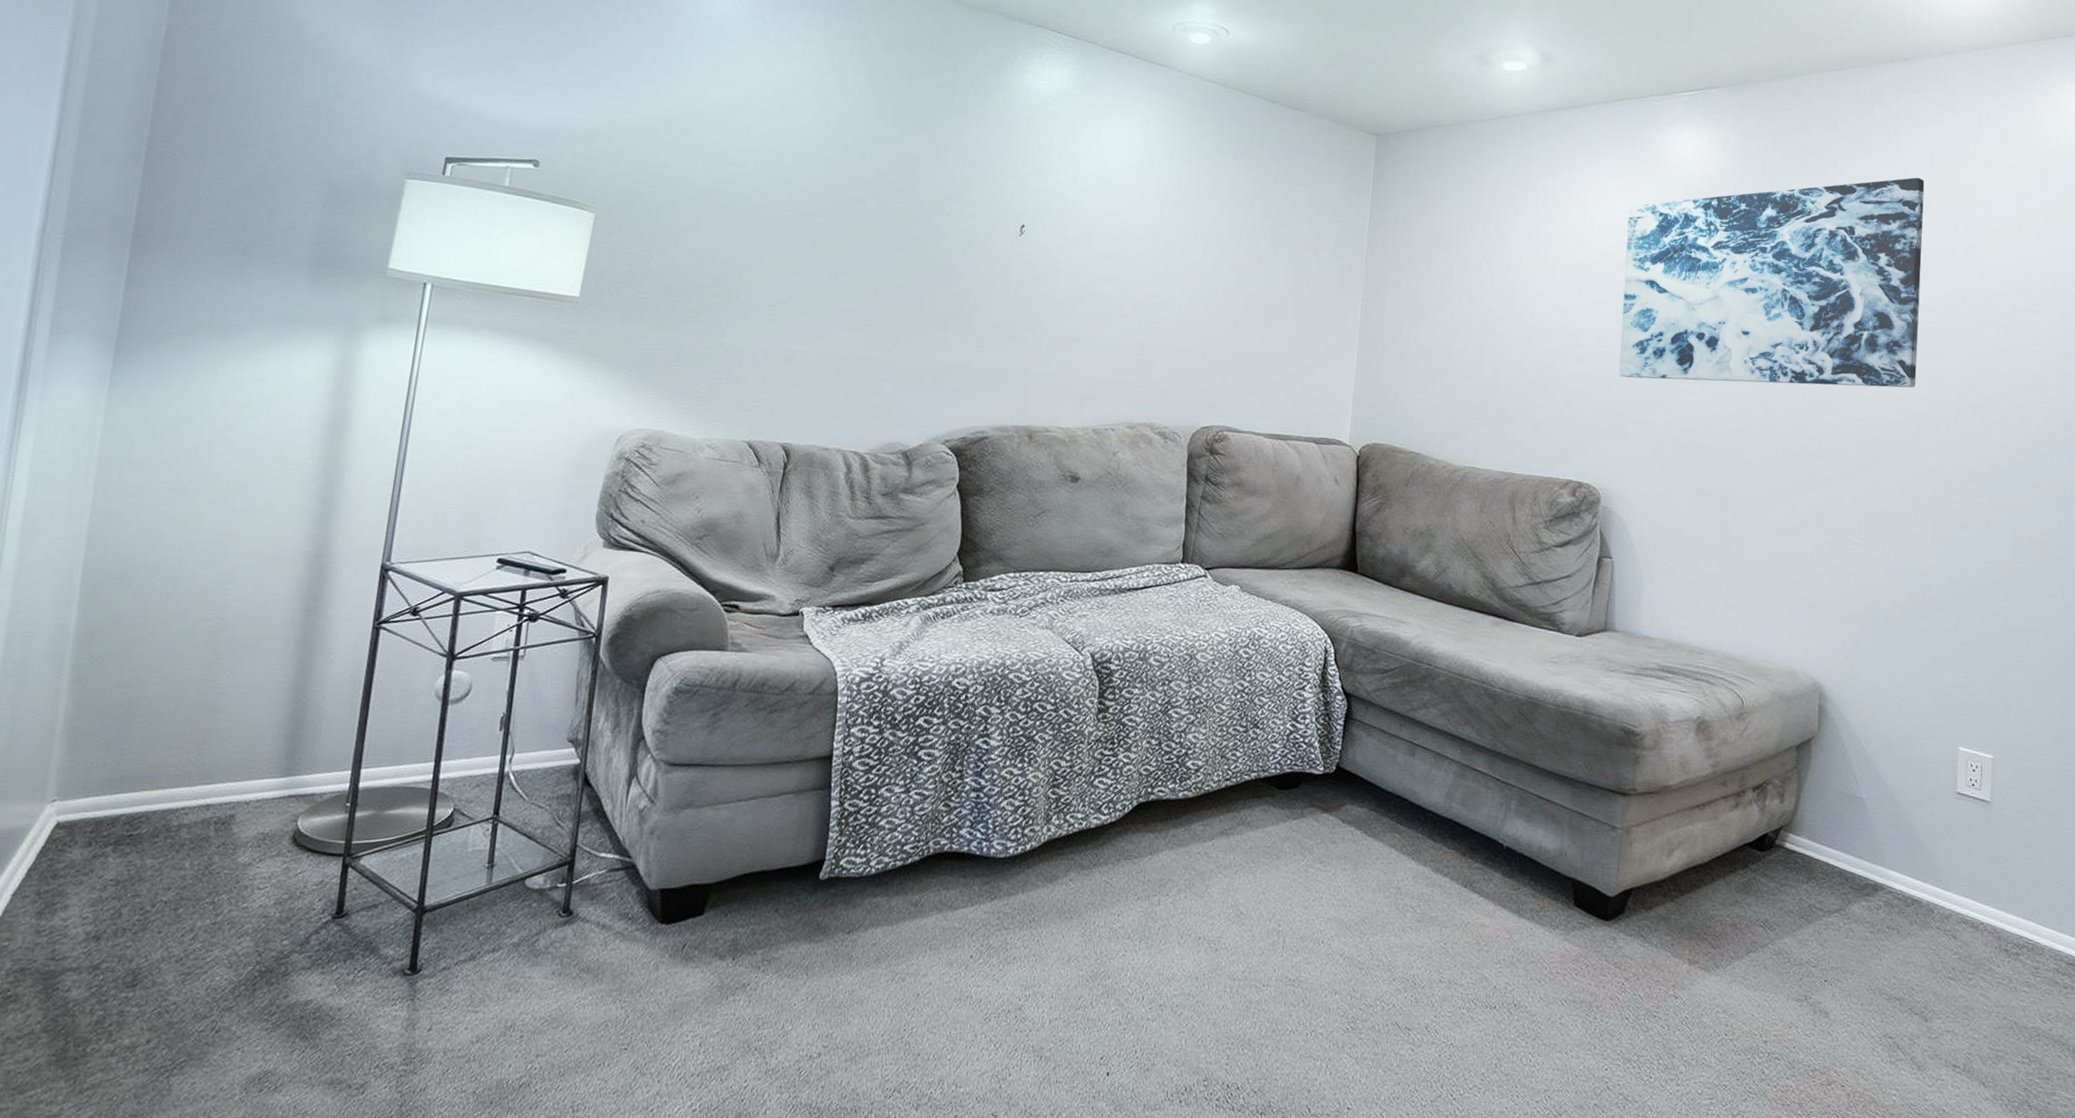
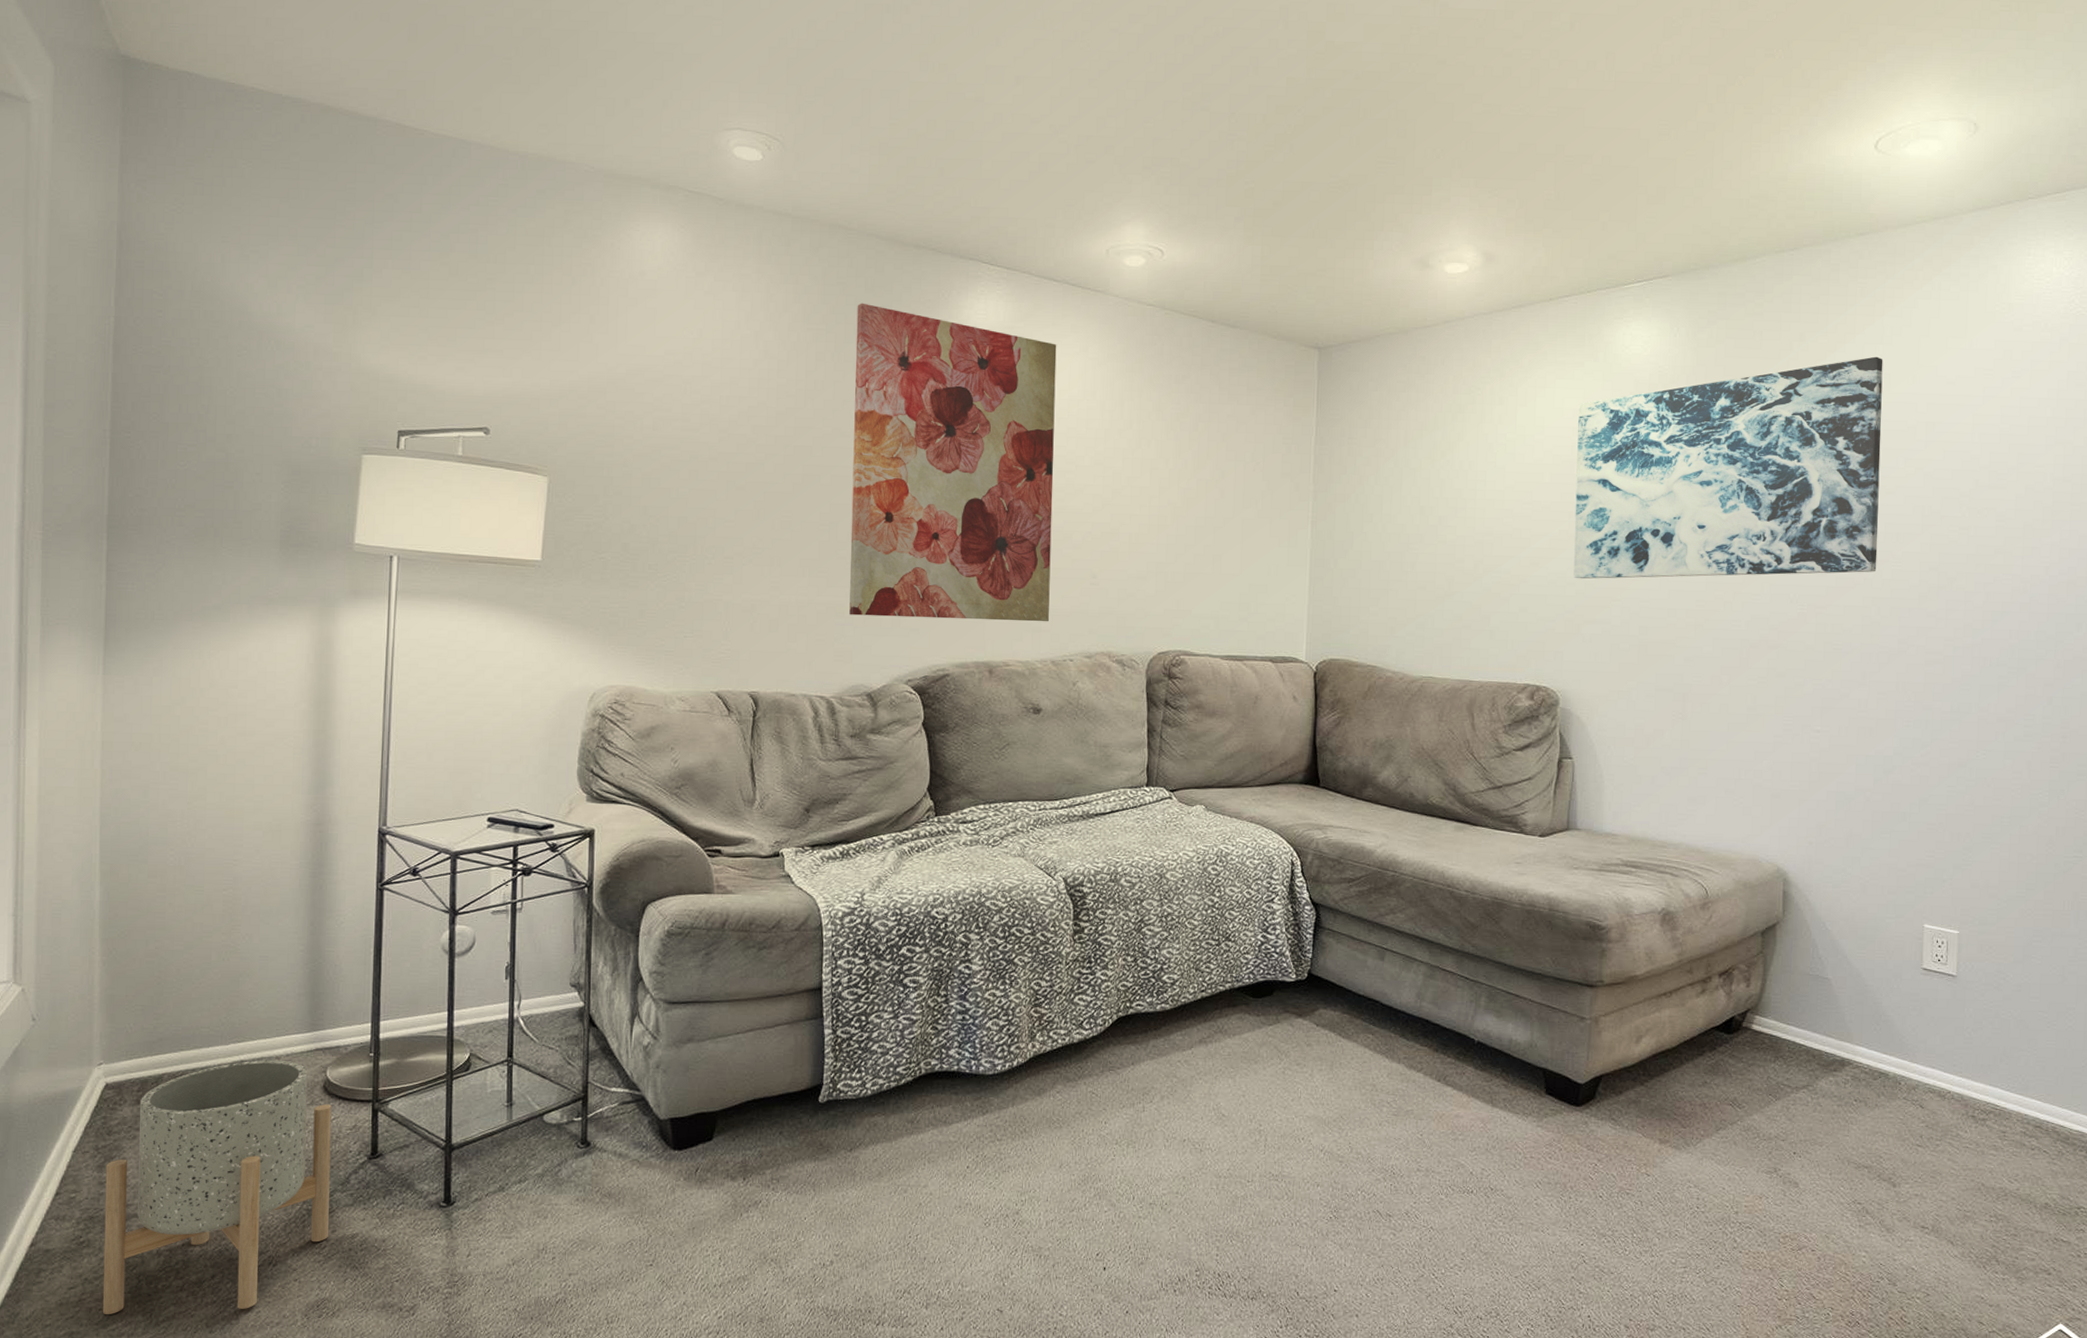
planter: none [21,805,299,1080] -> present [102,1059,332,1315]
wall art: none [890,61,1119,390] -> present [849,303,1057,622]

